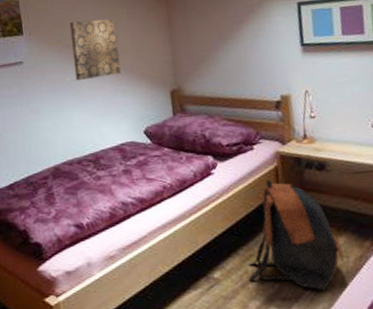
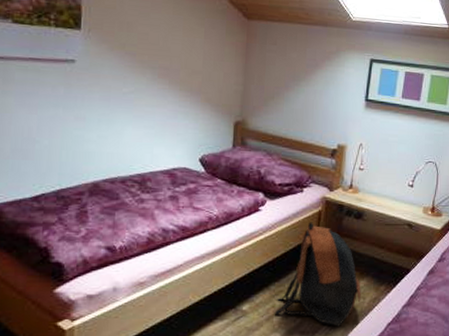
wall art: present [69,19,122,80] -> none [134,27,191,95]

